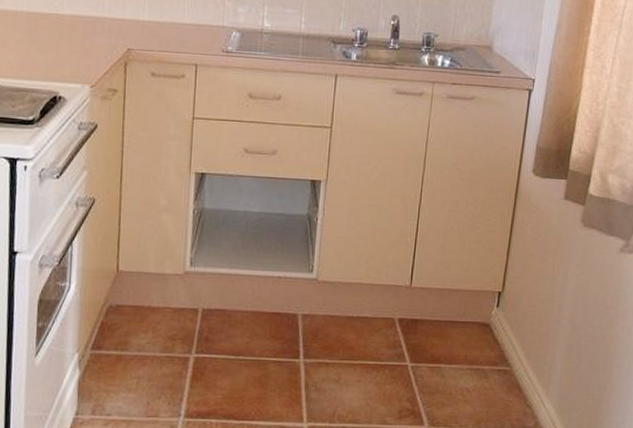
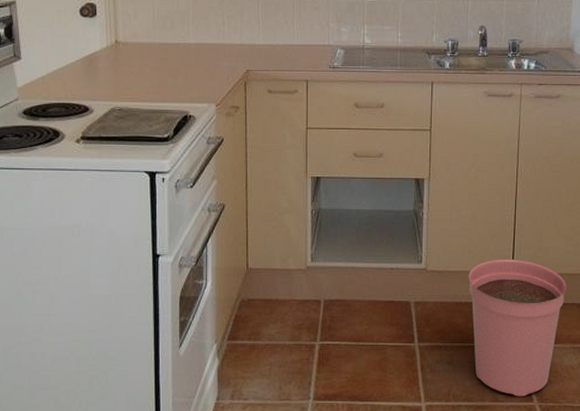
plant pot: none [362,271,468,420] -> present [468,259,566,397]

